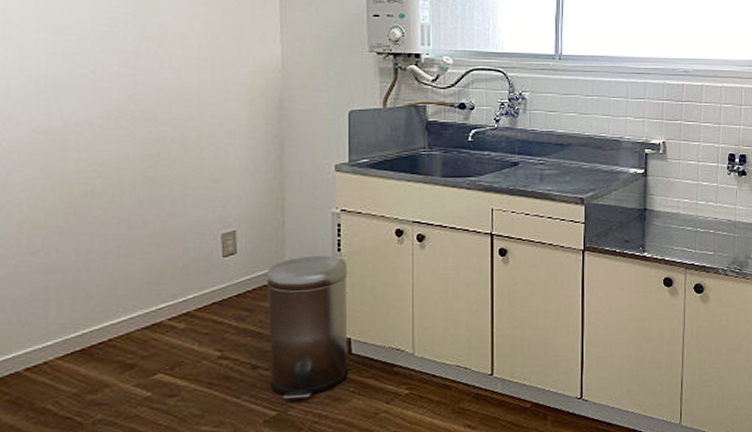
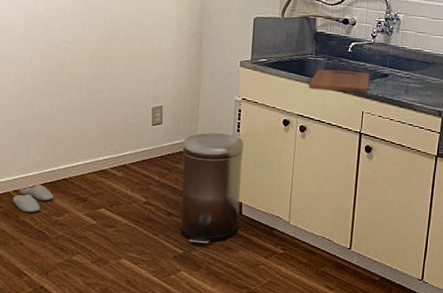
slippers: none [25,354,88,396] -> present [13,184,55,213]
cutting board: none [424,163,497,189] -> present [308,69,370,93]

